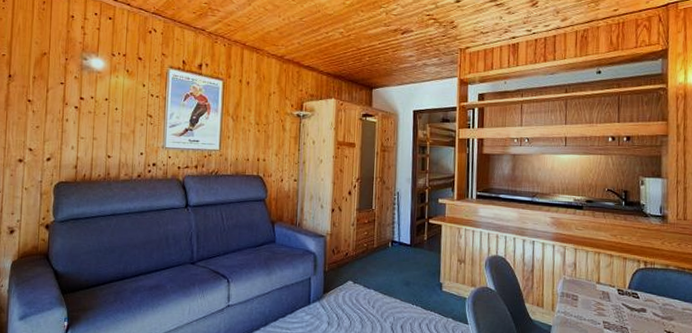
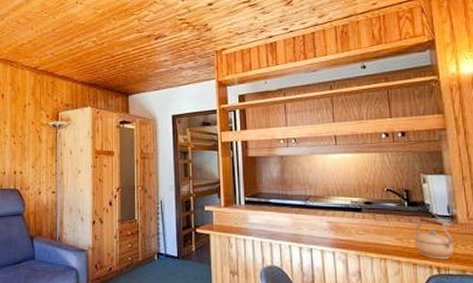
kettle: none [625,217,662,255] -> present [411,218,455,260]

